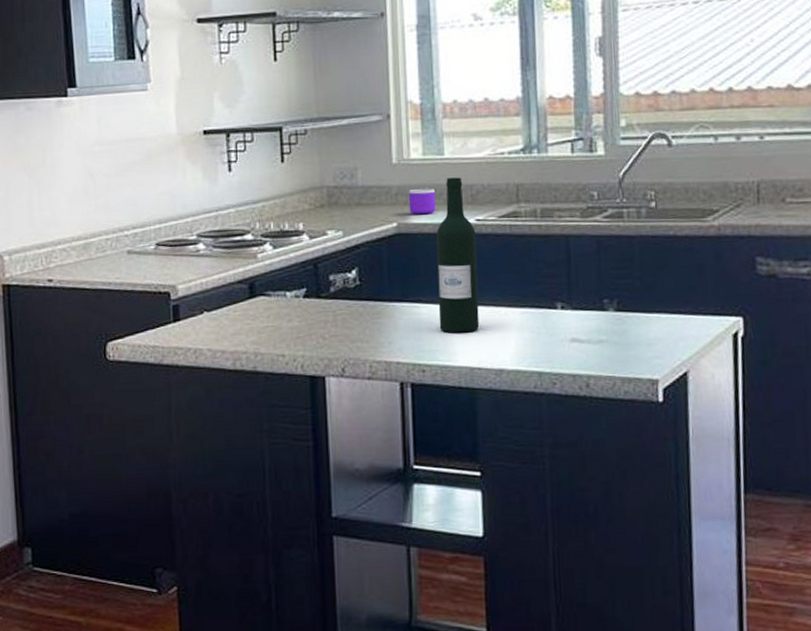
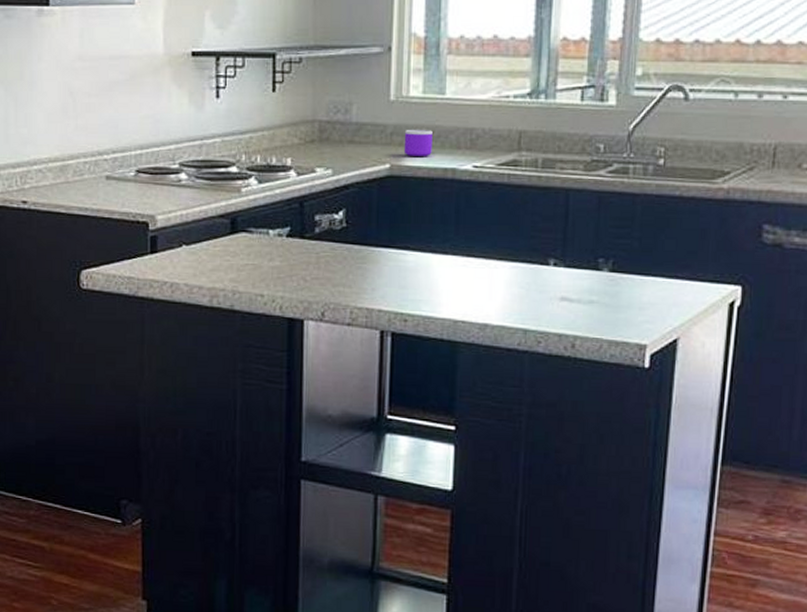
wine bottle: present [436,177,480,333] -> none [425,119,472,284]

